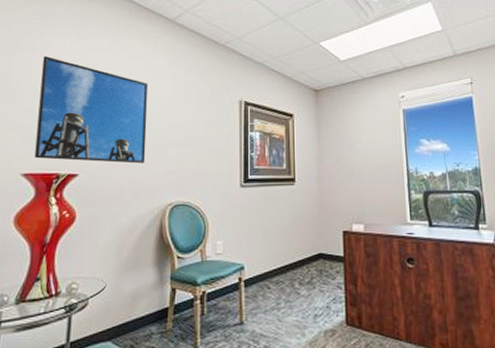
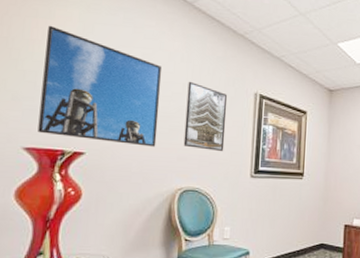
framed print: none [172,95,213,162] -> present [183,81,228,151]

